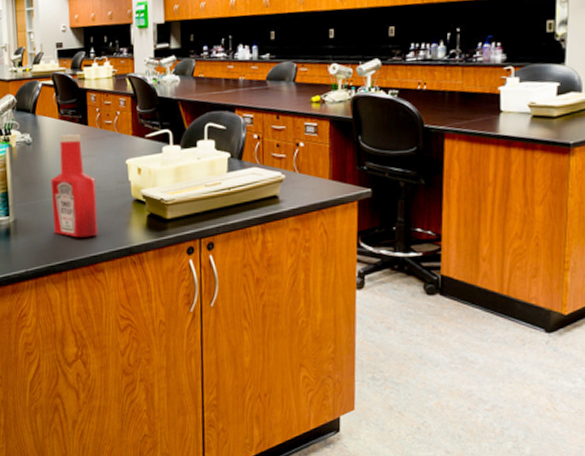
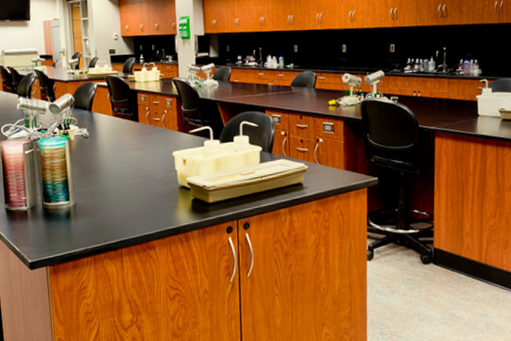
ketchup bottle: present [50,134,99,238] -> none [106,129,150,219]

